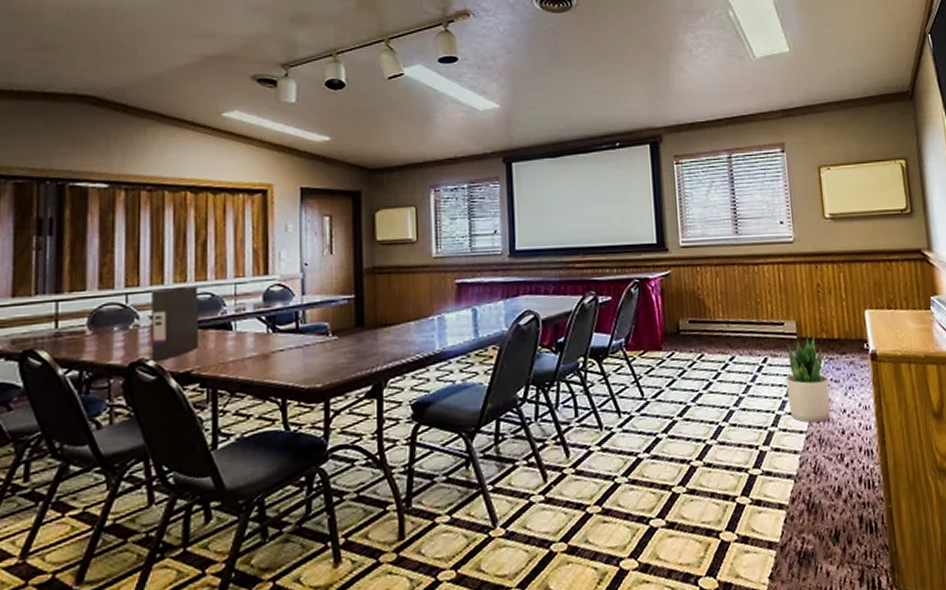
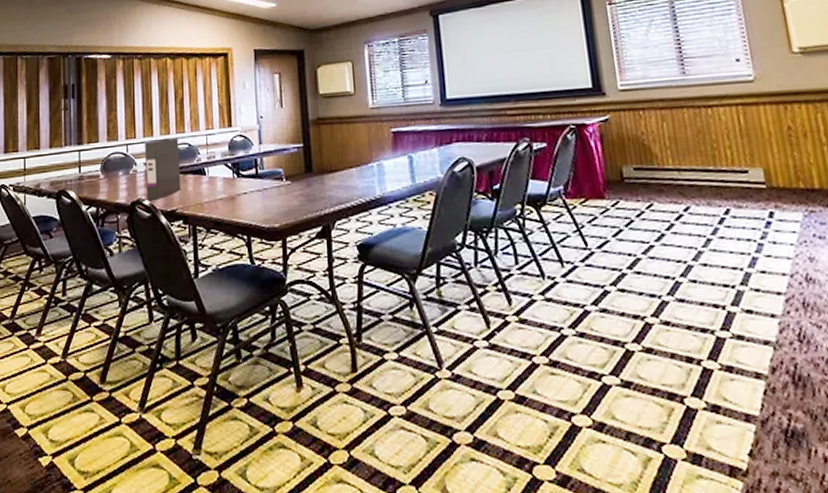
planter: present [786,337,831,423] -> none [755,186,816,284]

